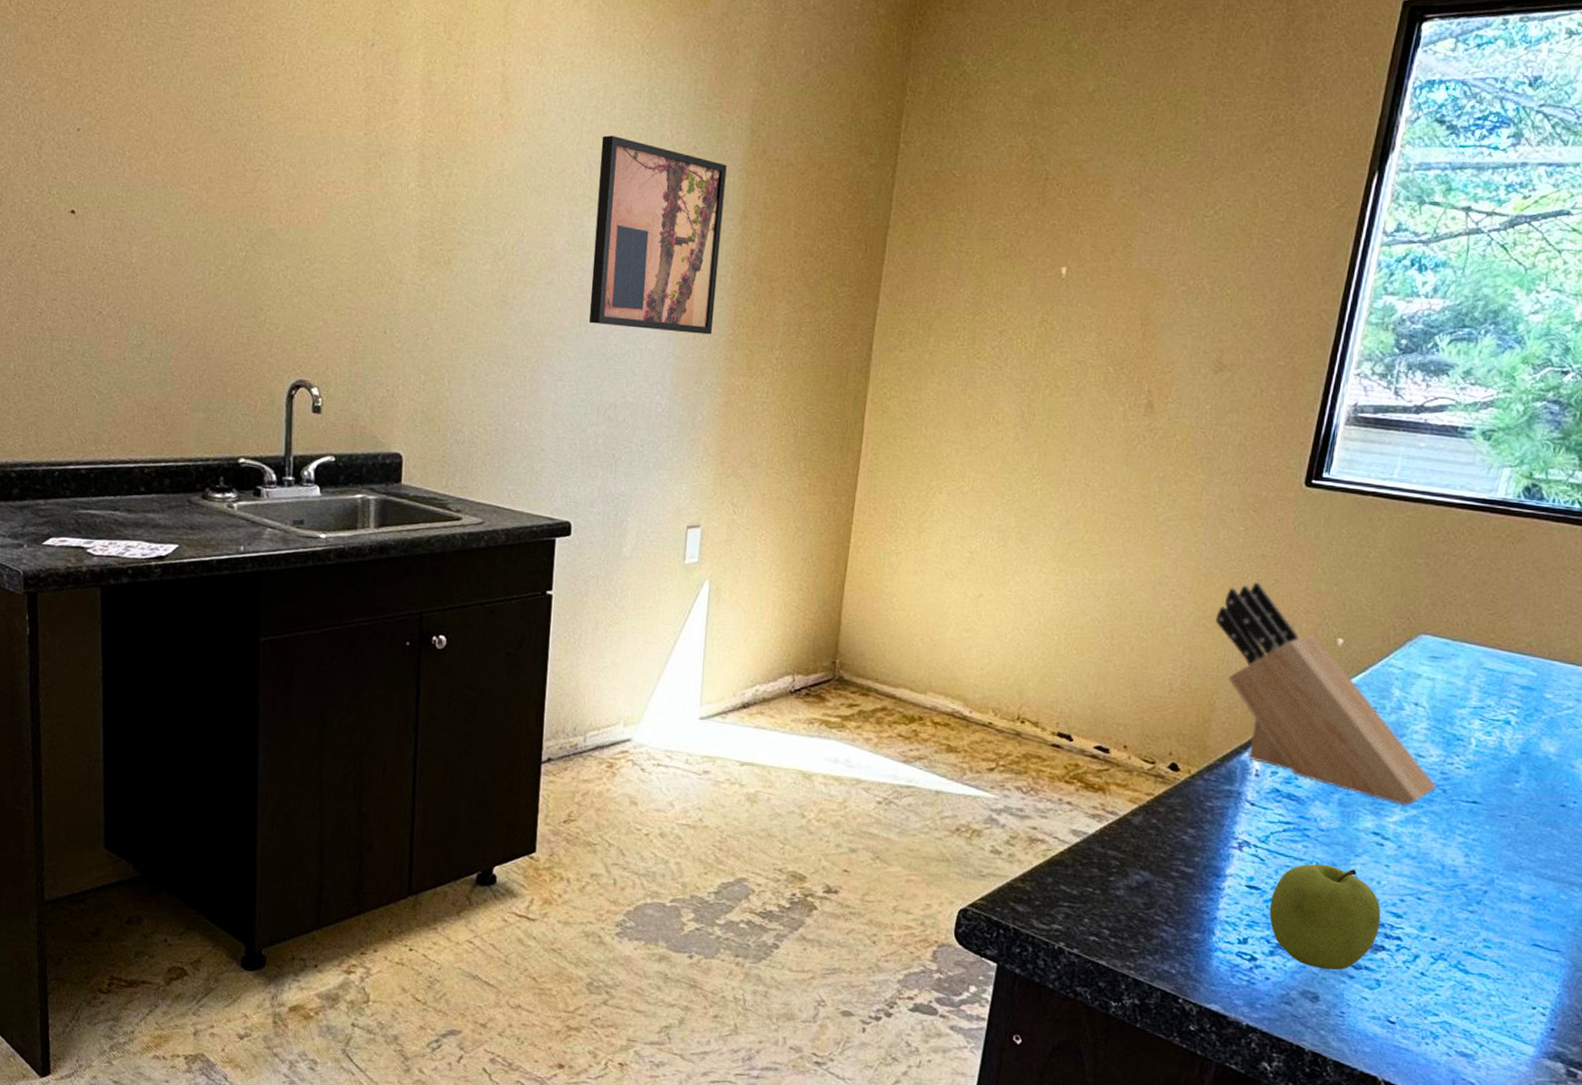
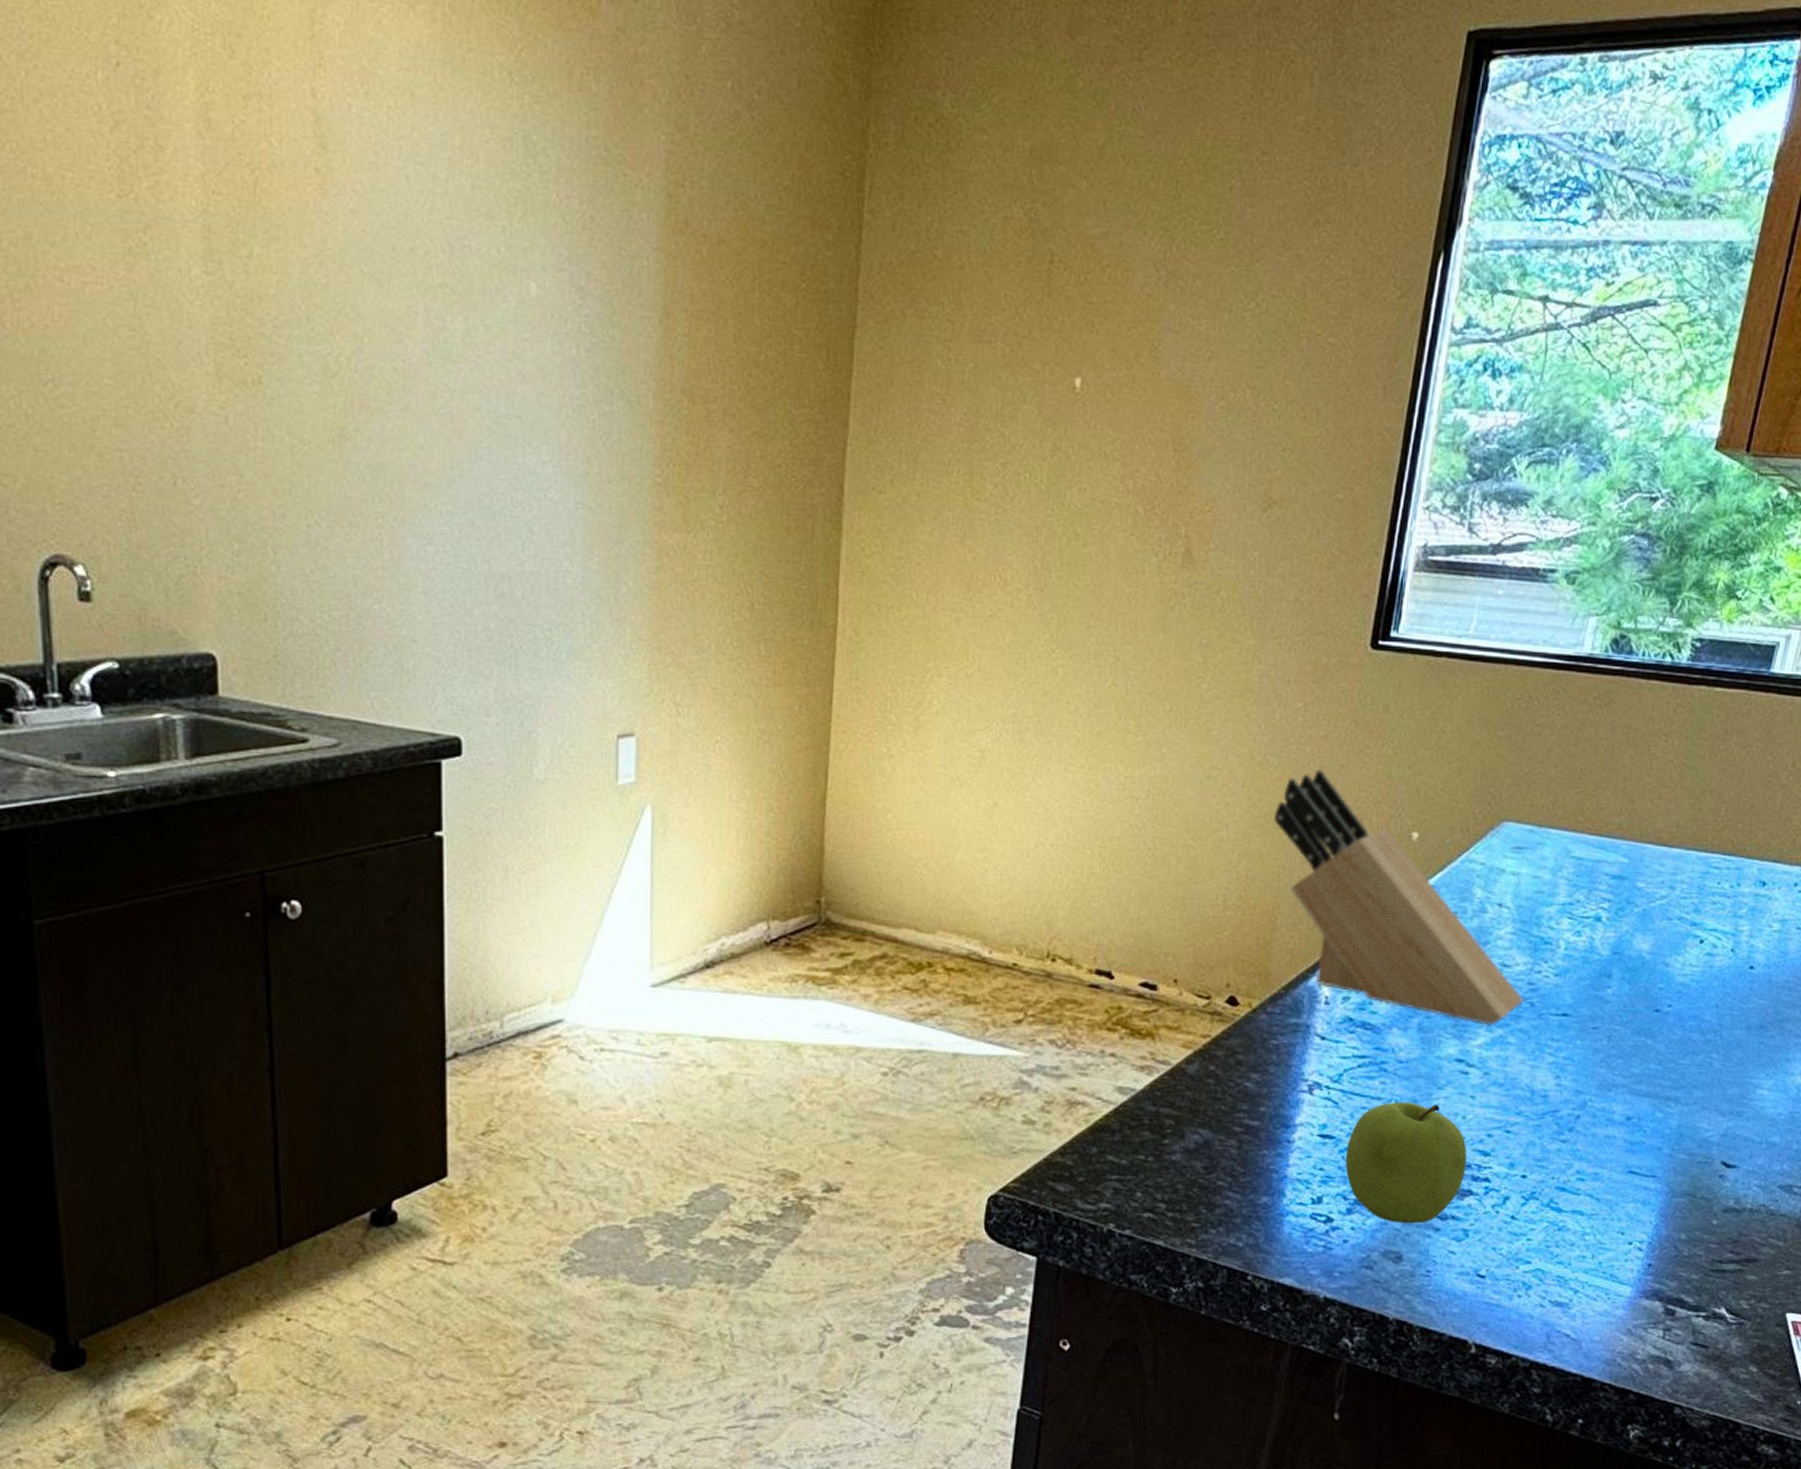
wall art: present [589,135,727,335] -> none [463,200,638,477]

